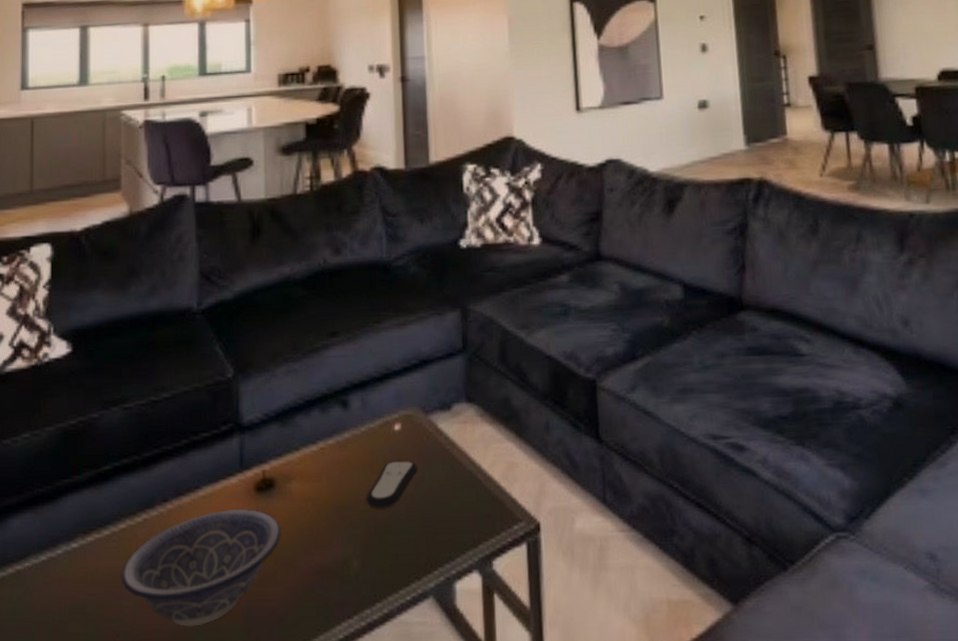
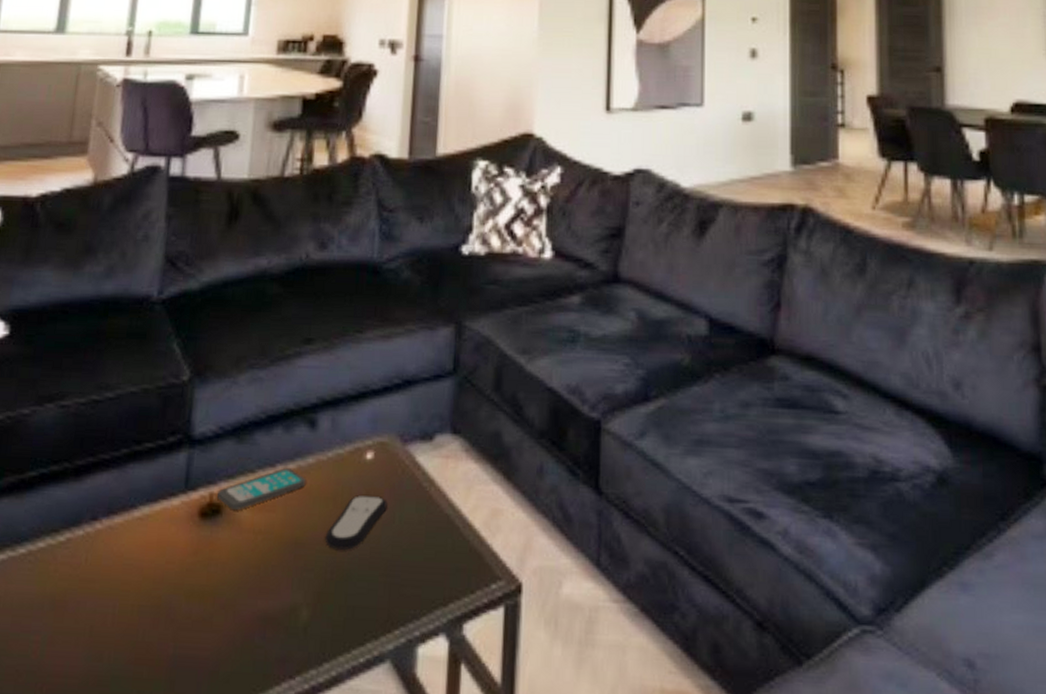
decorative bowl: present [121,508,281,627] -> none [32,535,224,673]
smartphone: none [269,444,345,482] -> present [217,468,306,510]

